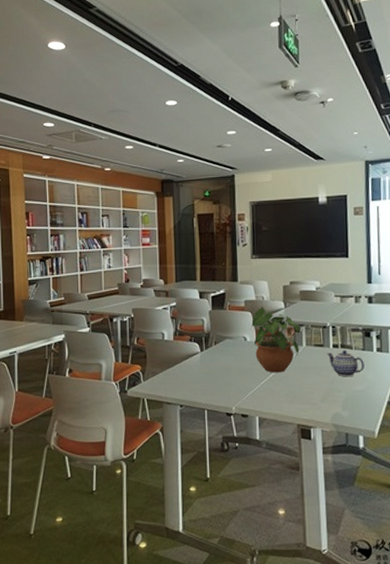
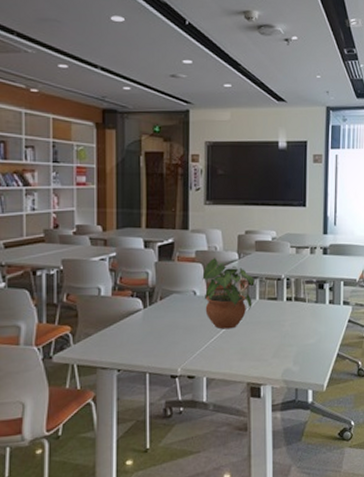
teapot: present [327,350,364,377] -> none [280,303,316,331]

